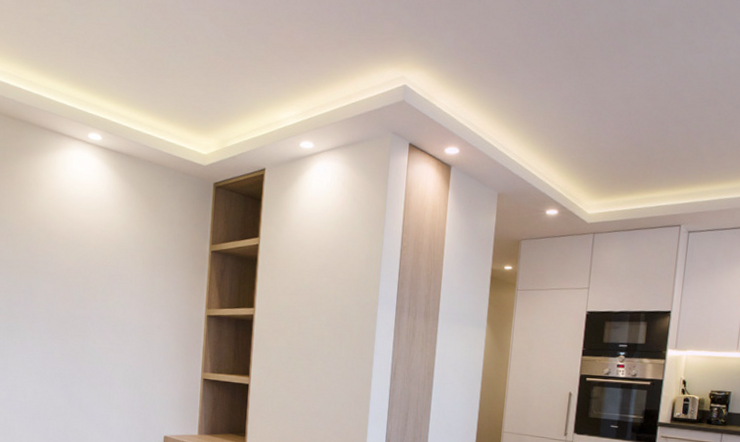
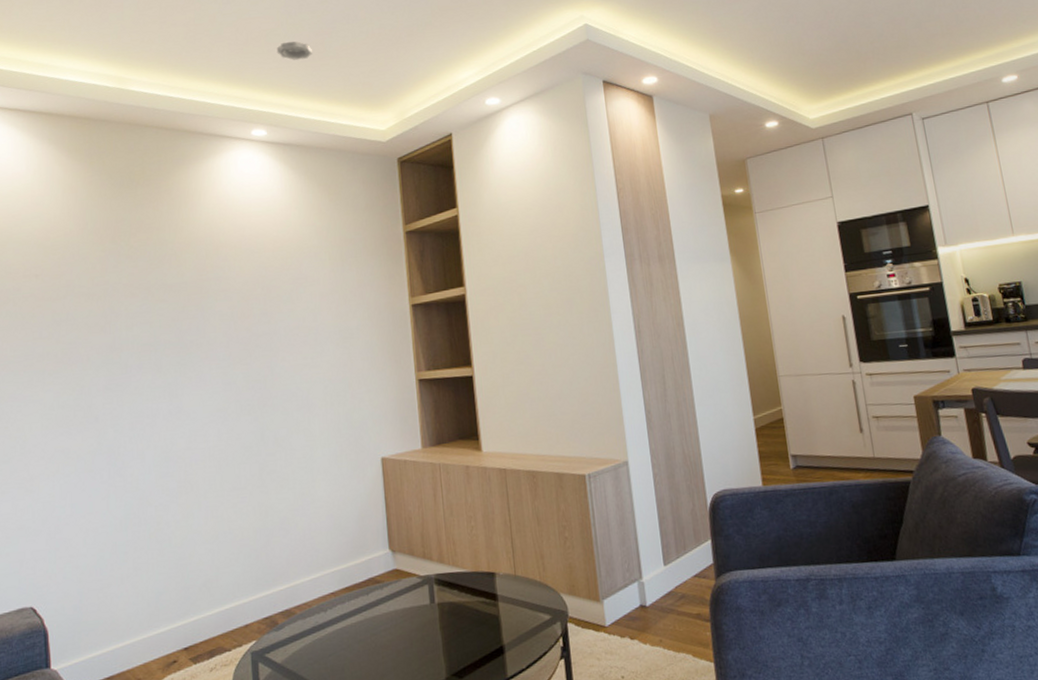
smoke detector: none [119,53,152,73] -> present [276,41,313,60]

